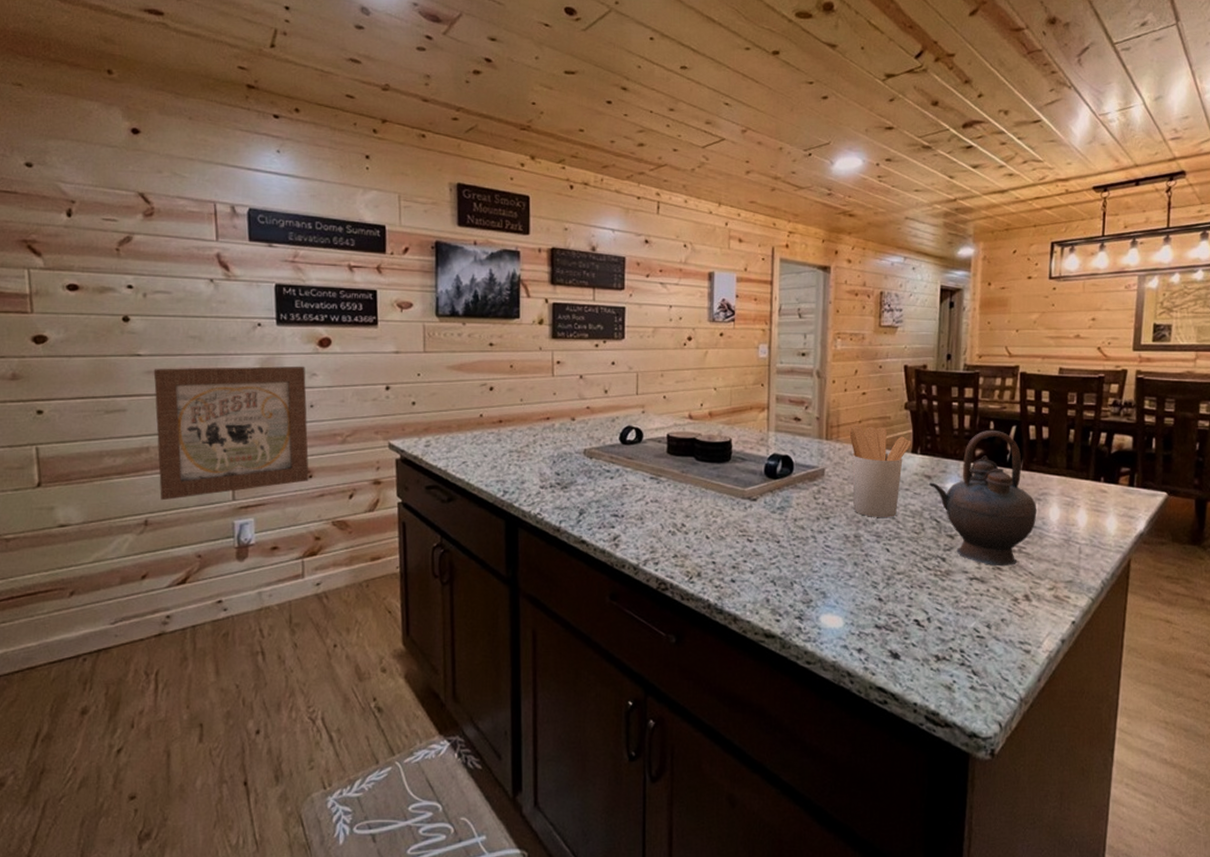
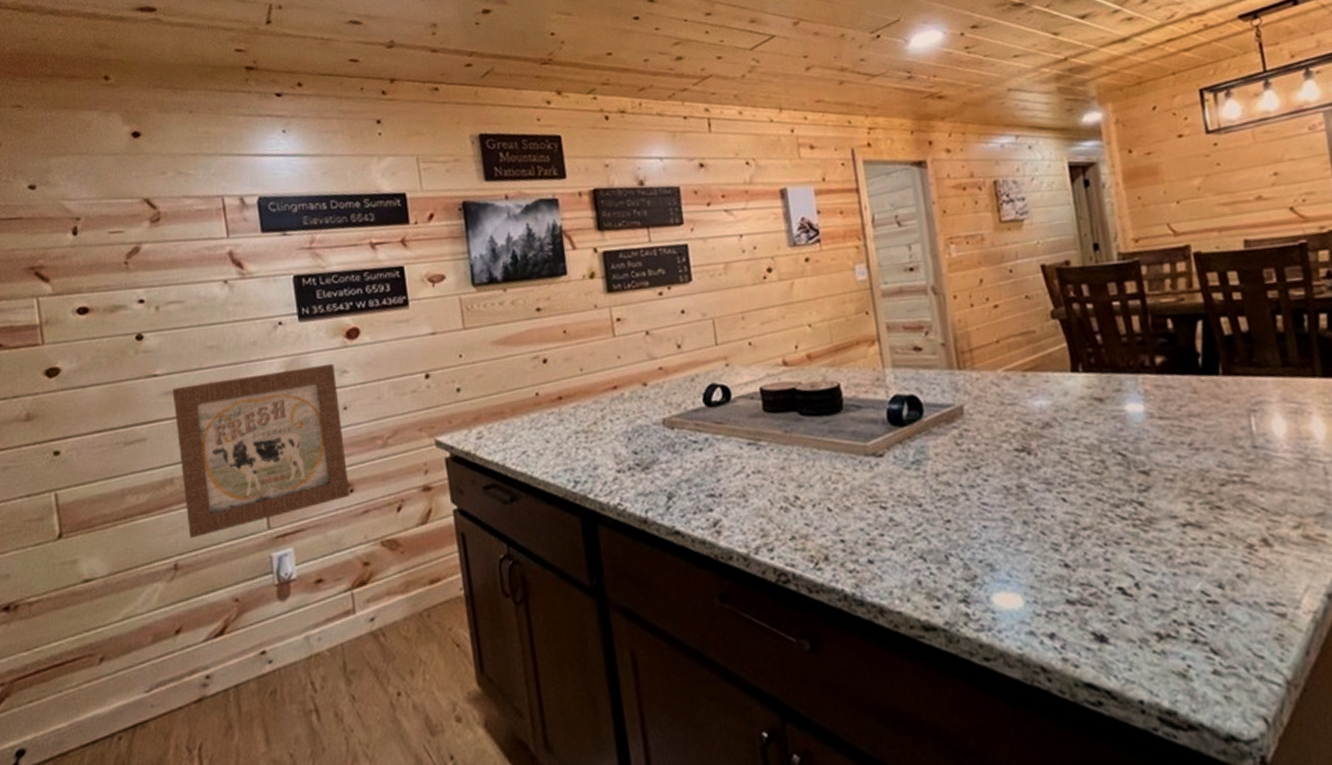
utensil holder: present [849,426,912,517] -> none [985,345,1070,460]
teapot: present [928,430,1037,567] -> none [1101,329,1256,505]

